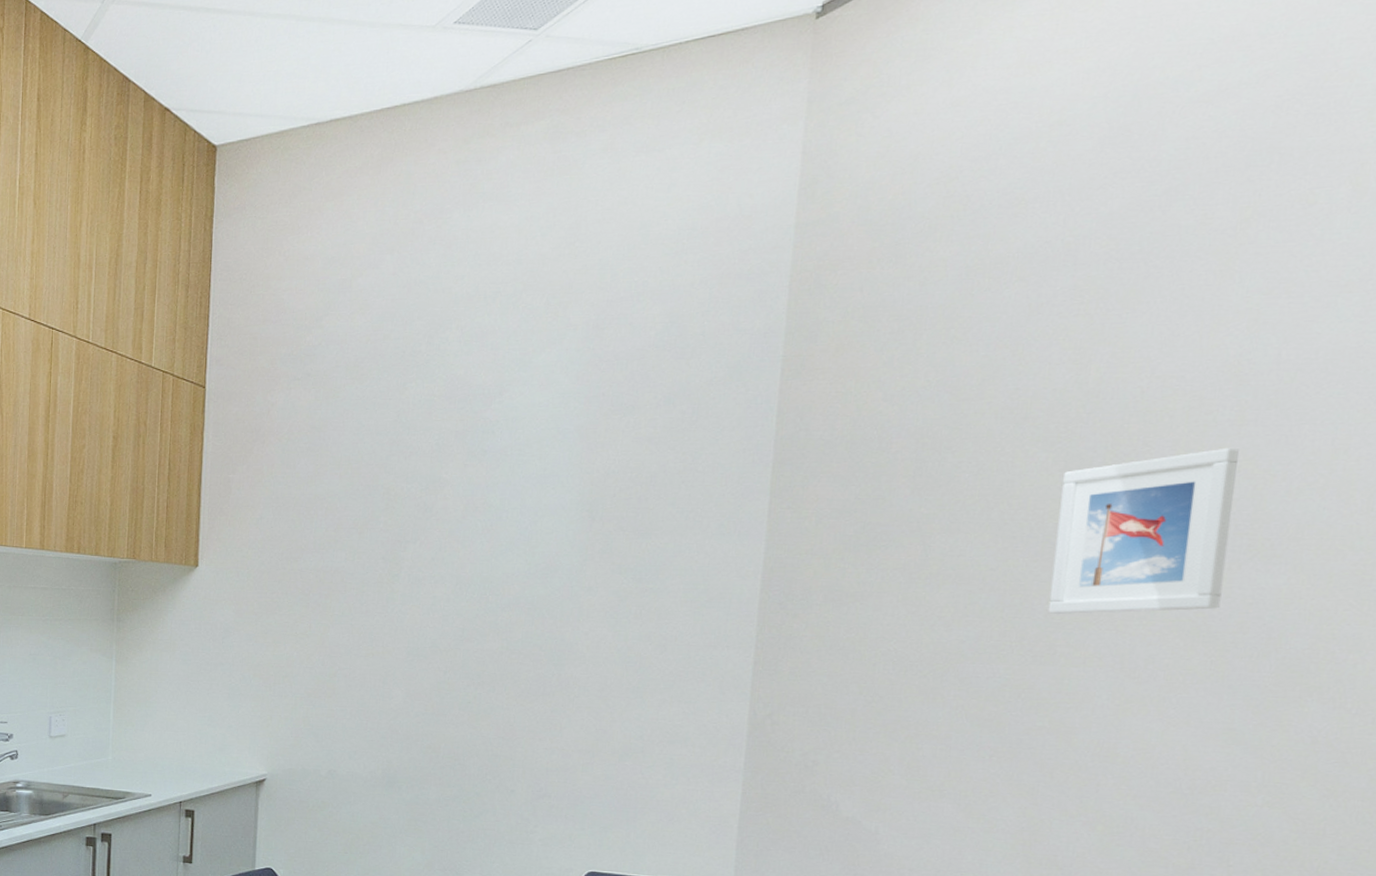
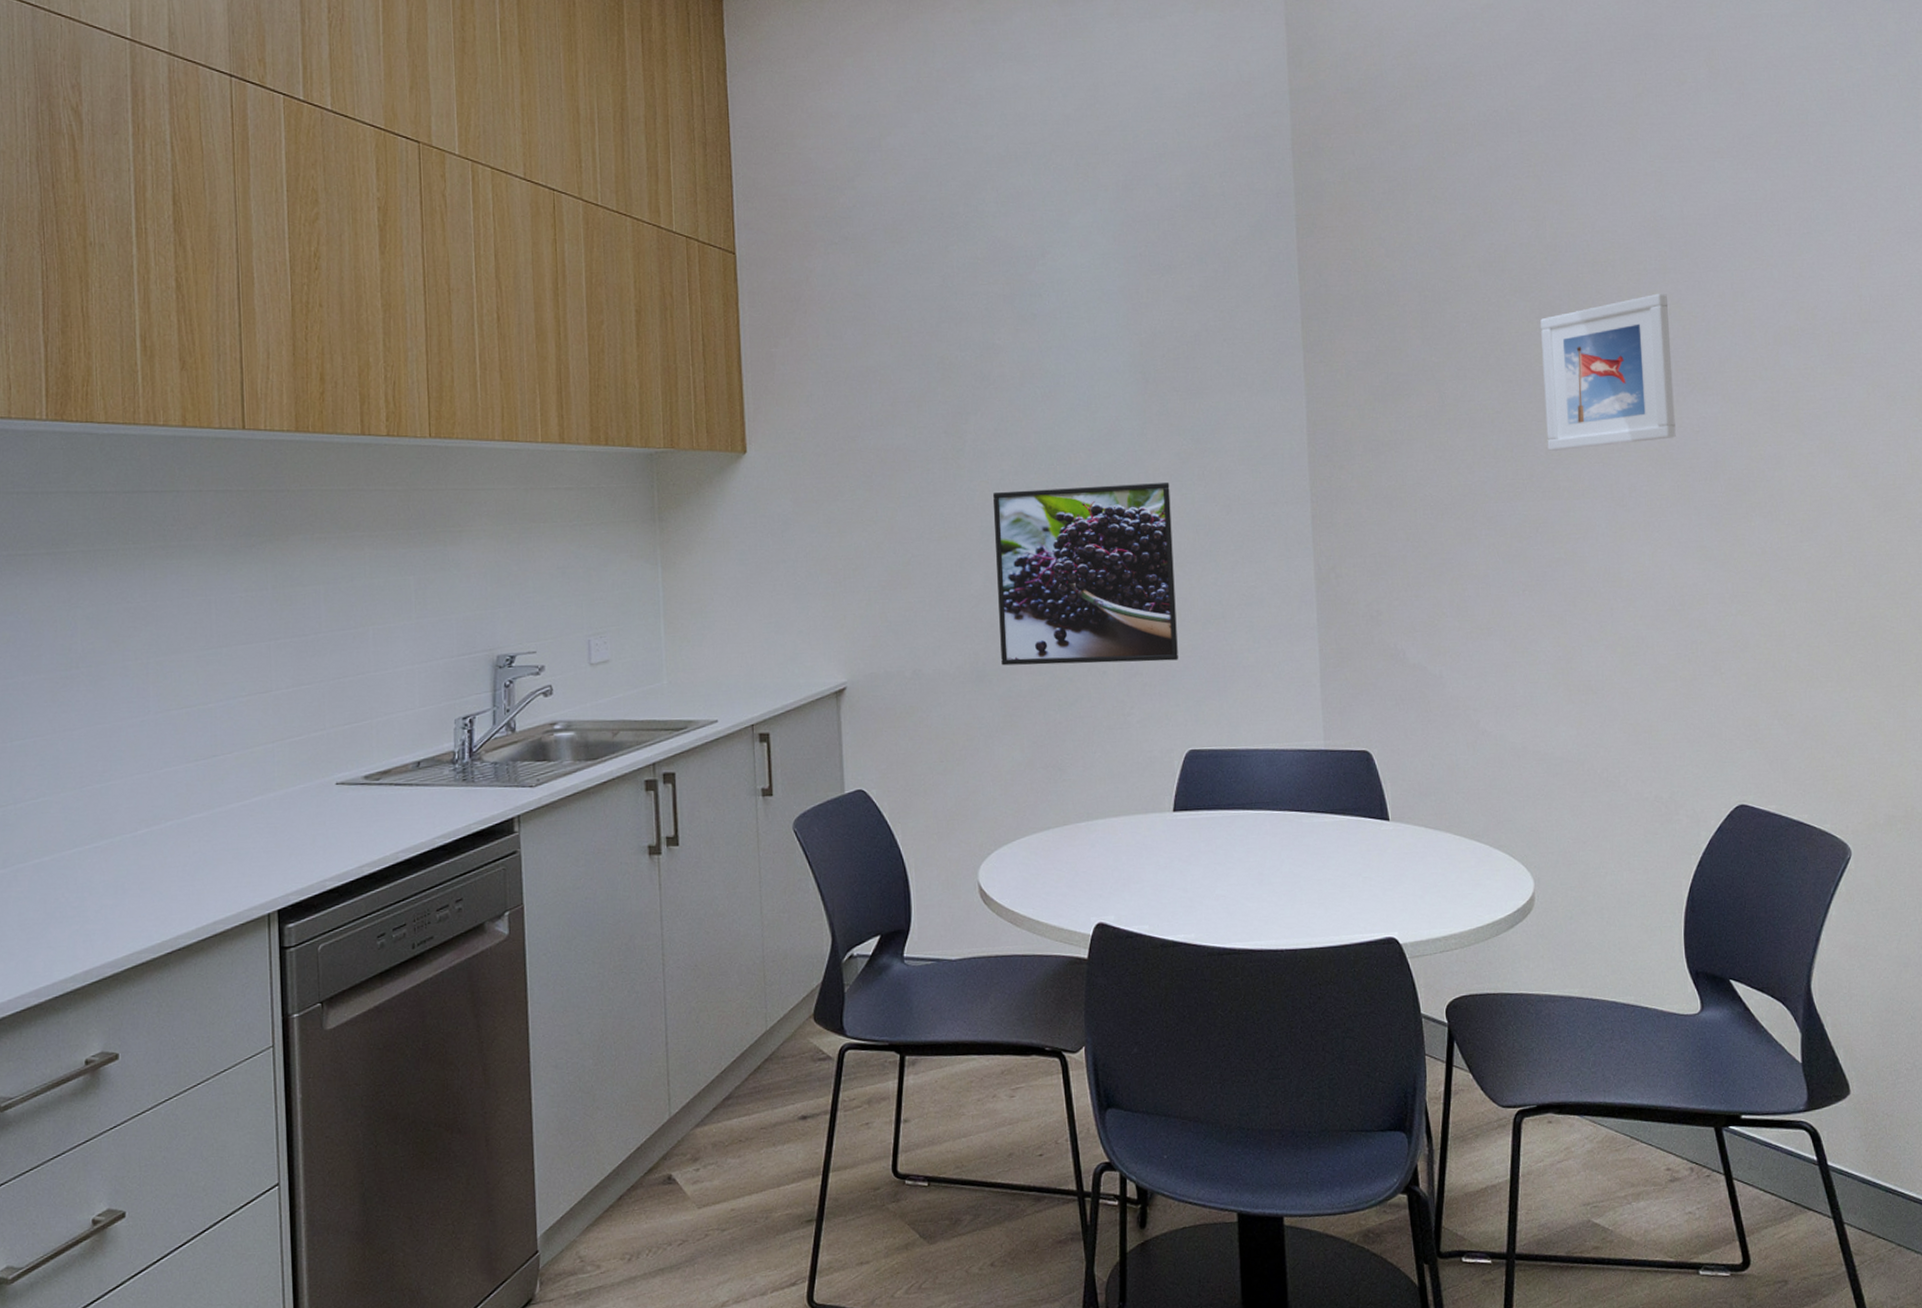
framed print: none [412,616,604,788] -> present [992,483,1178,666]

